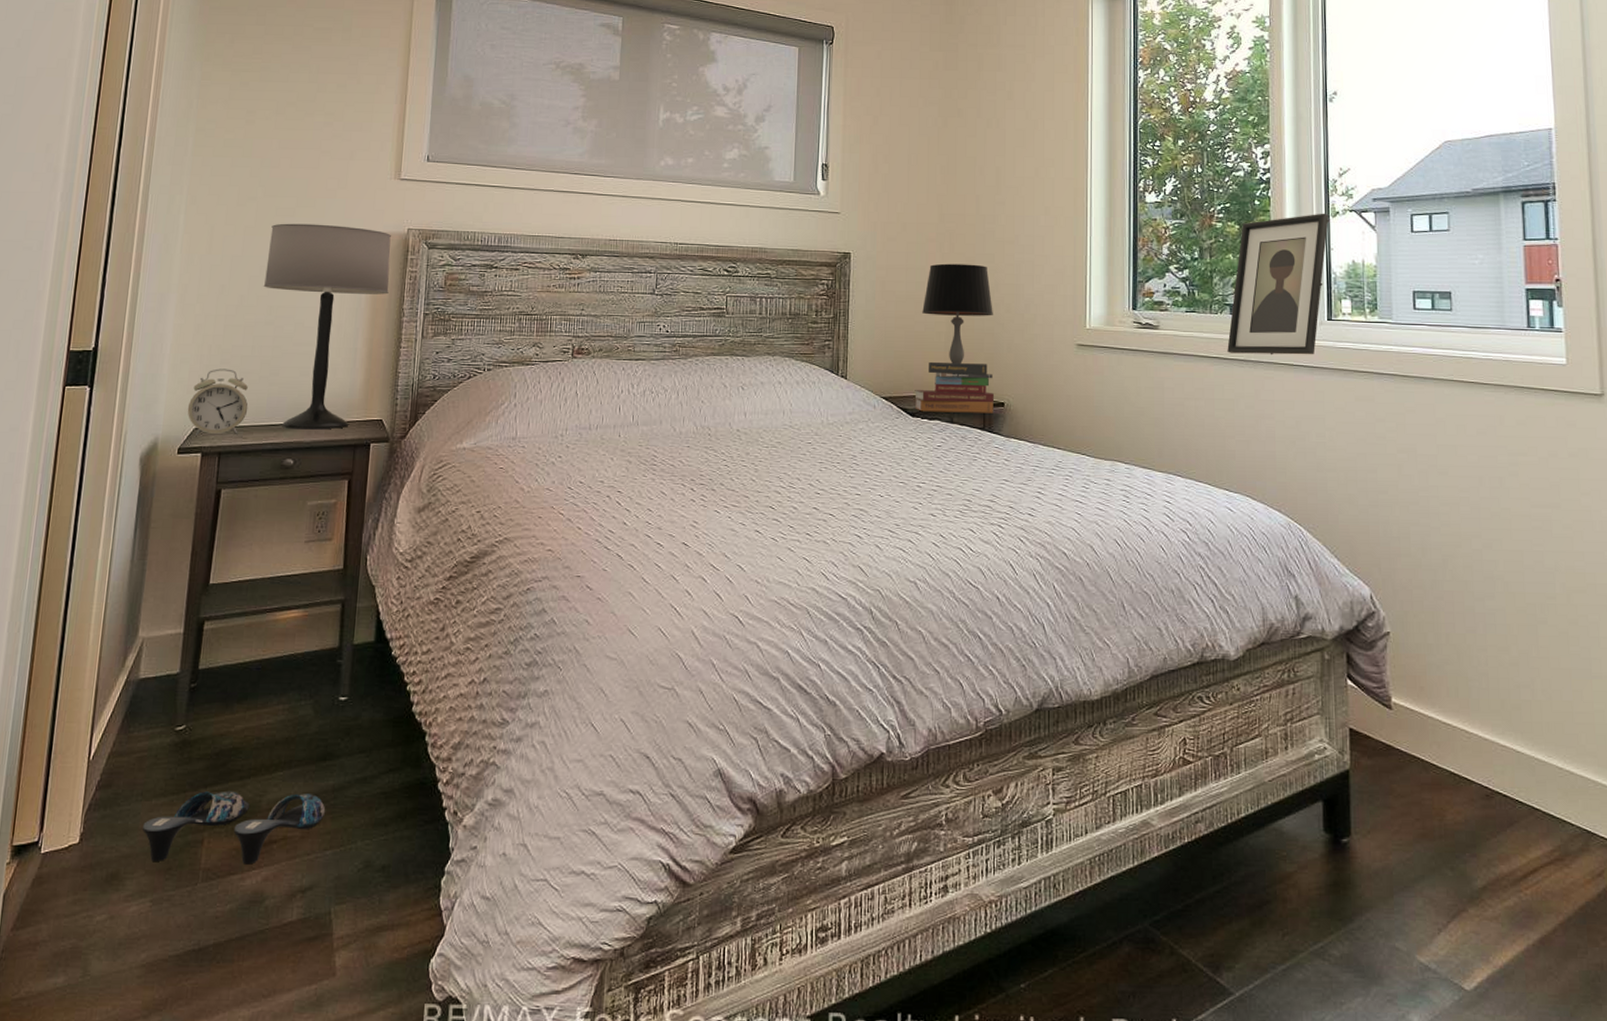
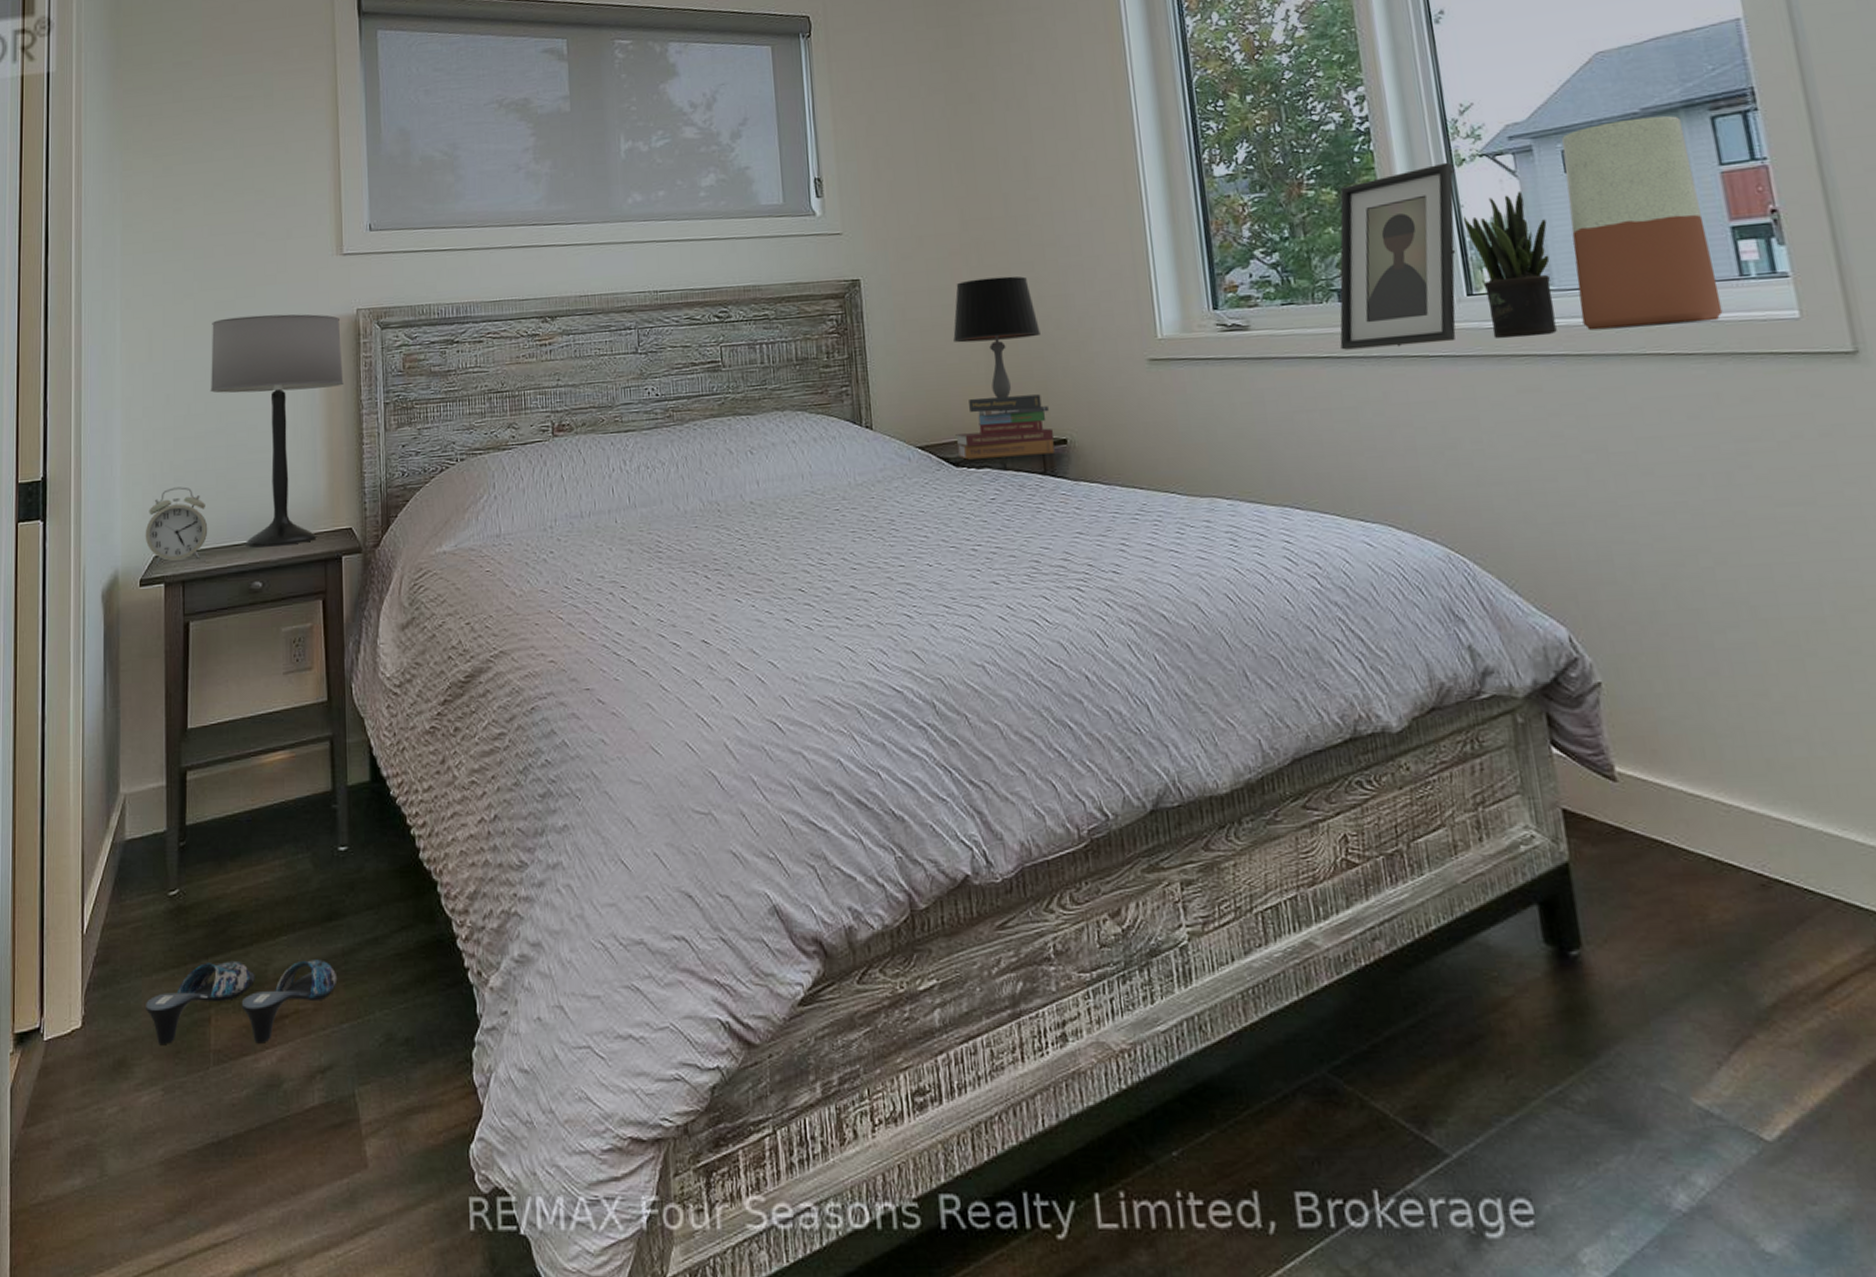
potted plant: none [1331,242,1393,358] -> present [1462,190,1557,339]
vase: none [1409,196,1512,360] -> present [1562,115,1723,331]

